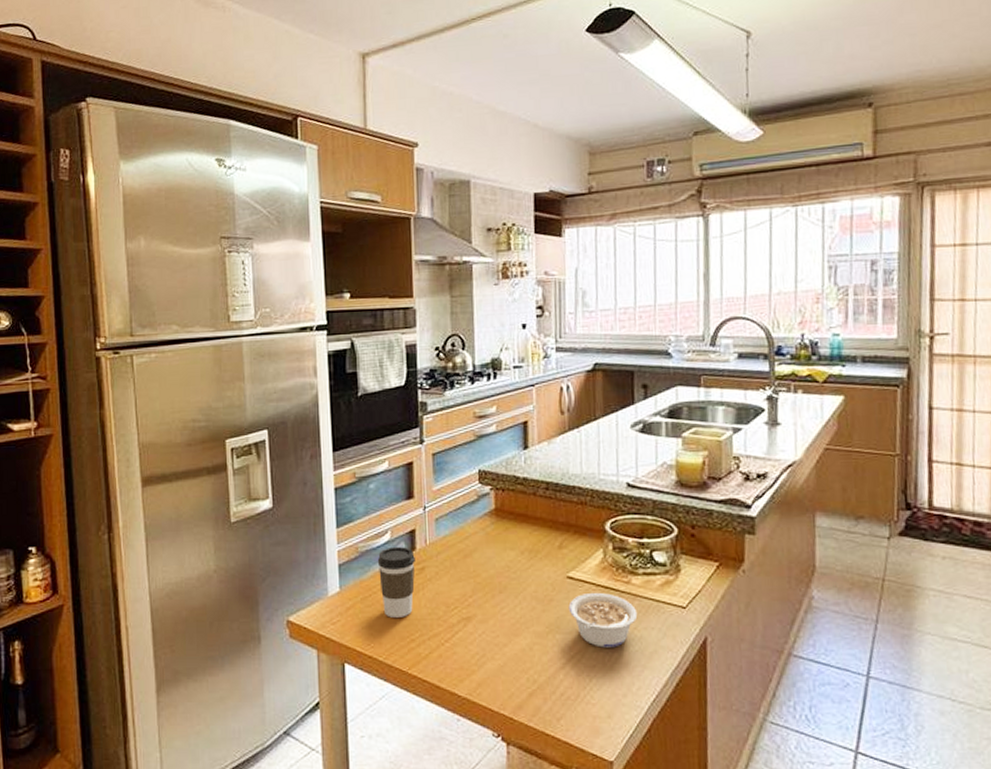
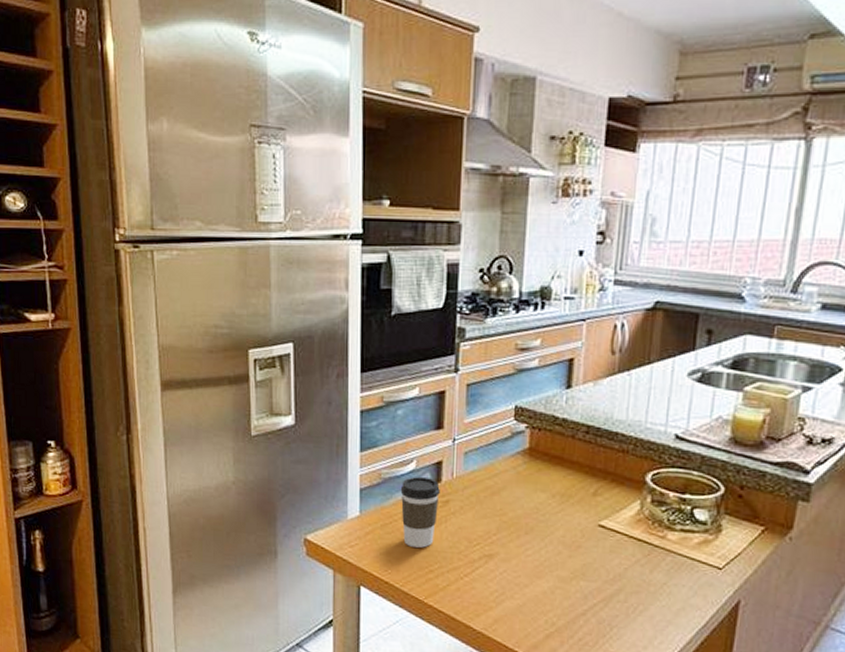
legume: present [568,592,638,648] -> none [596,543,669,601]

